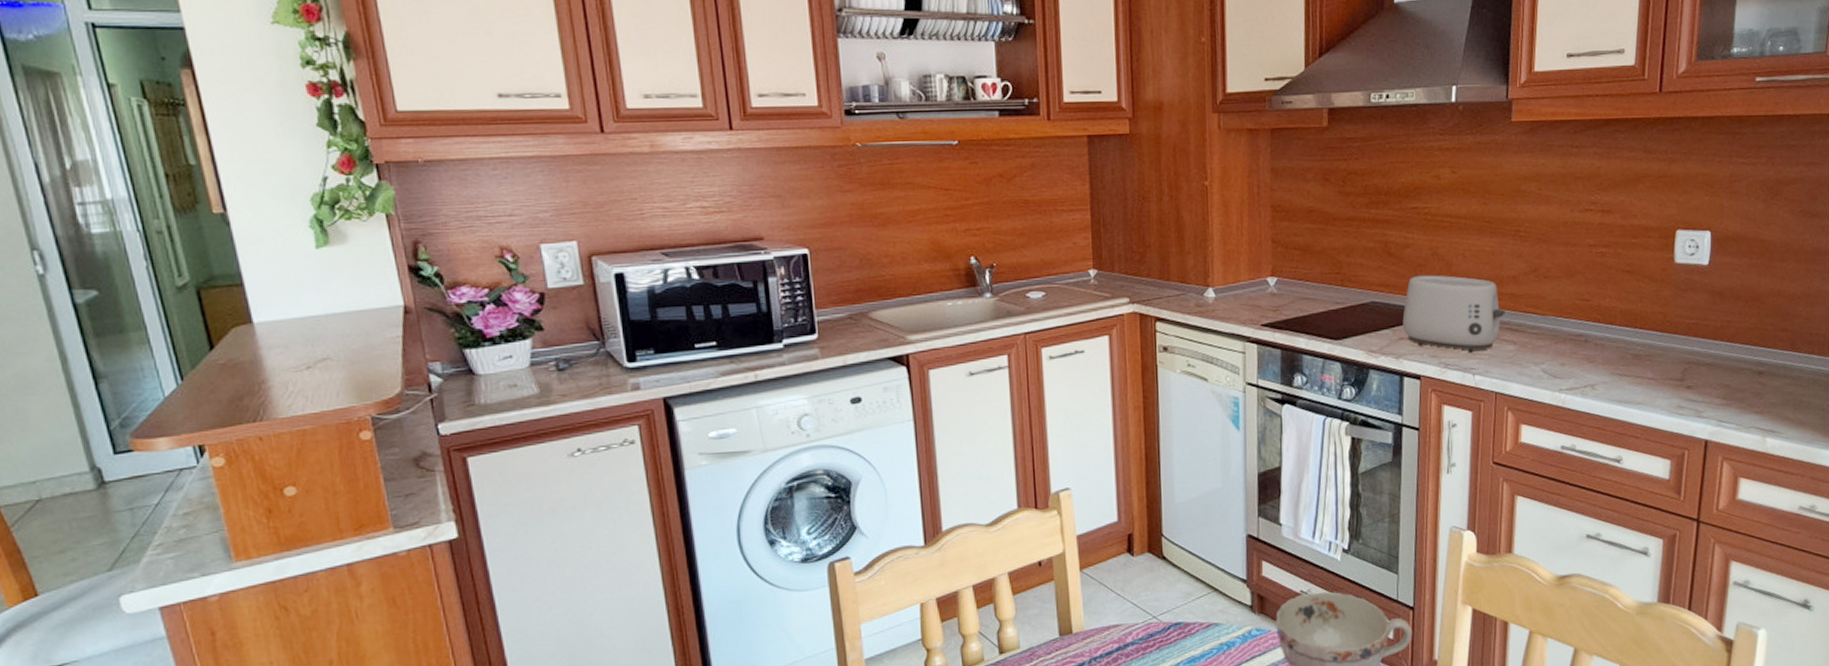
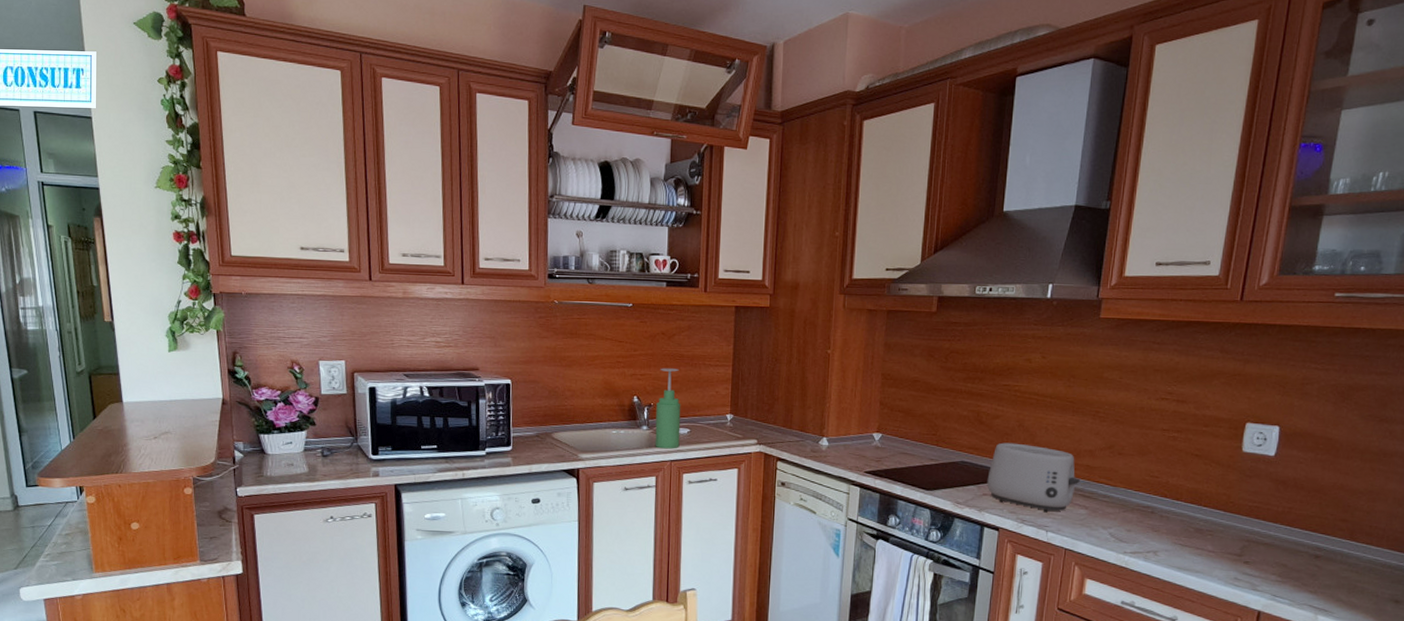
soap dispenser: none [1000,218,1034,320] -> present [655,368,681,449]

